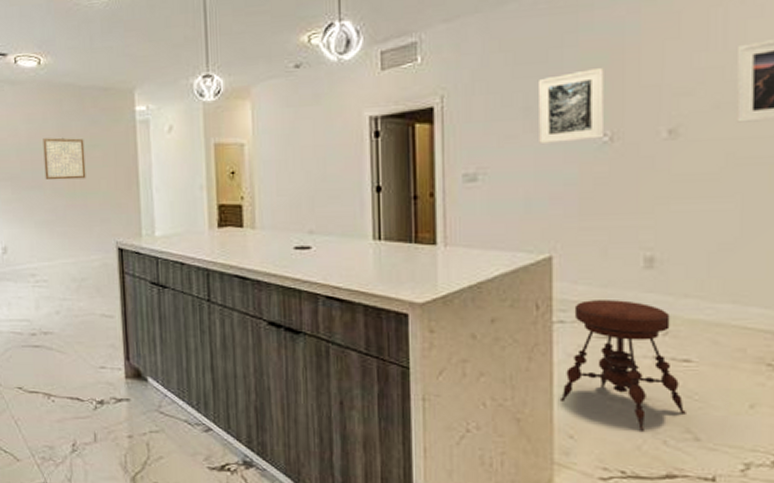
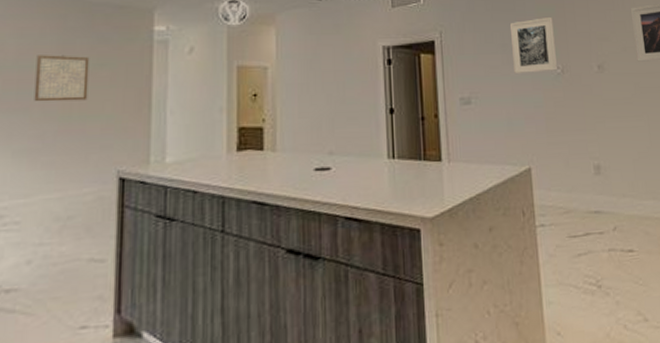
stool: present [559,300,686,431] -> none [547,202,636,319]

